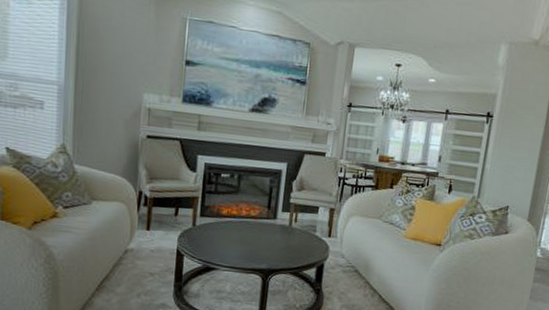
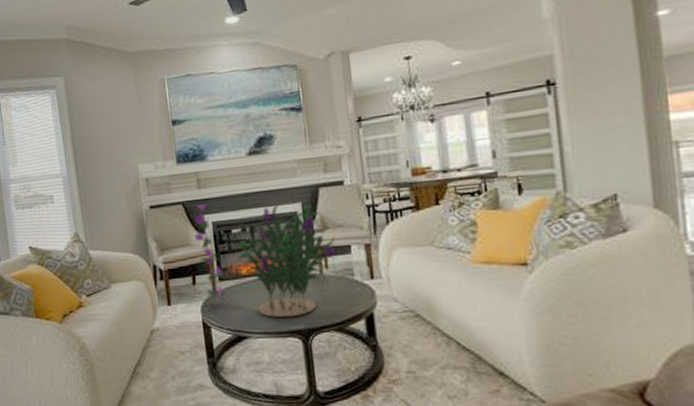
flowering plant: none [185,145,308,258] -> present [194,204,336,317]

